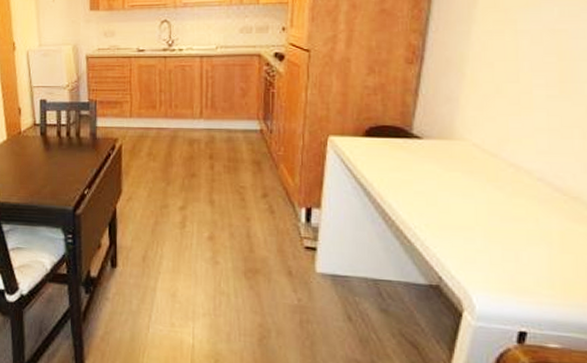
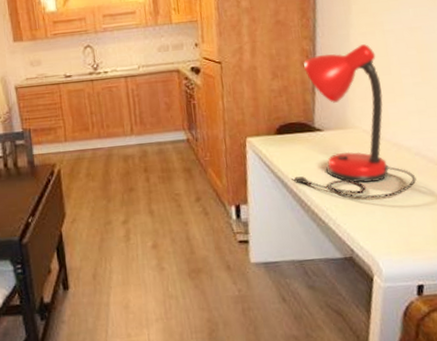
desk lamp: none [376,44,535,225] -> present [291,44,417,199]

